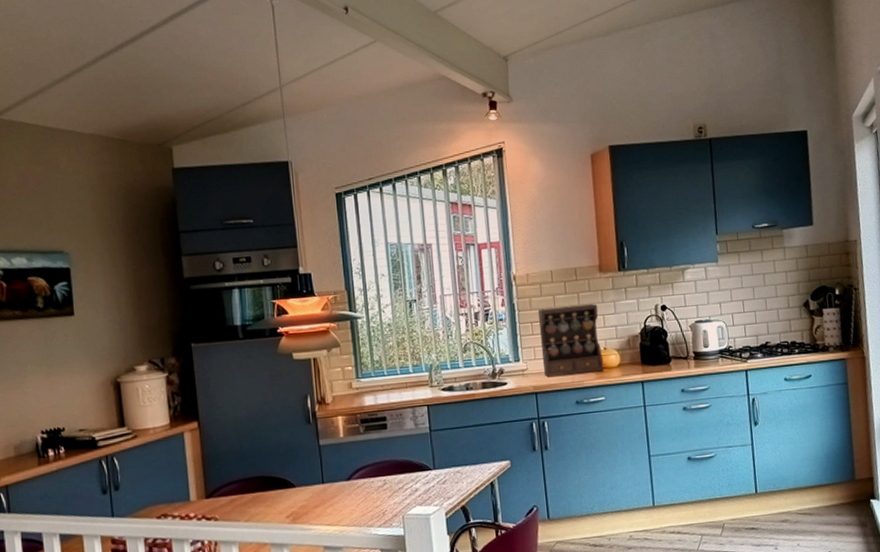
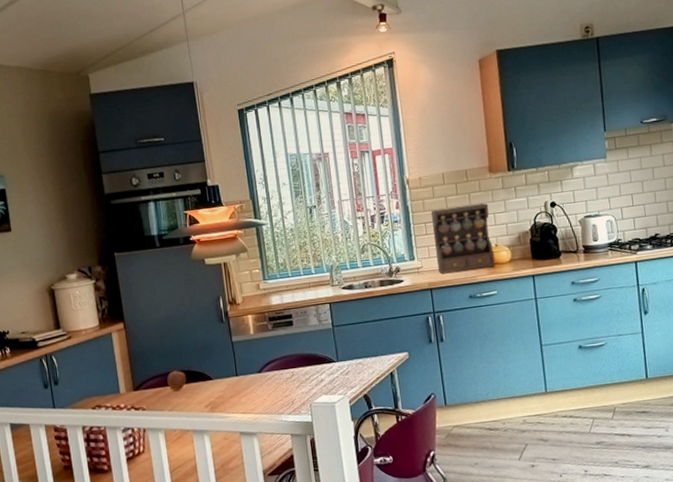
fruit: none [244,473,267,499] -> present [167,367,187,391]

